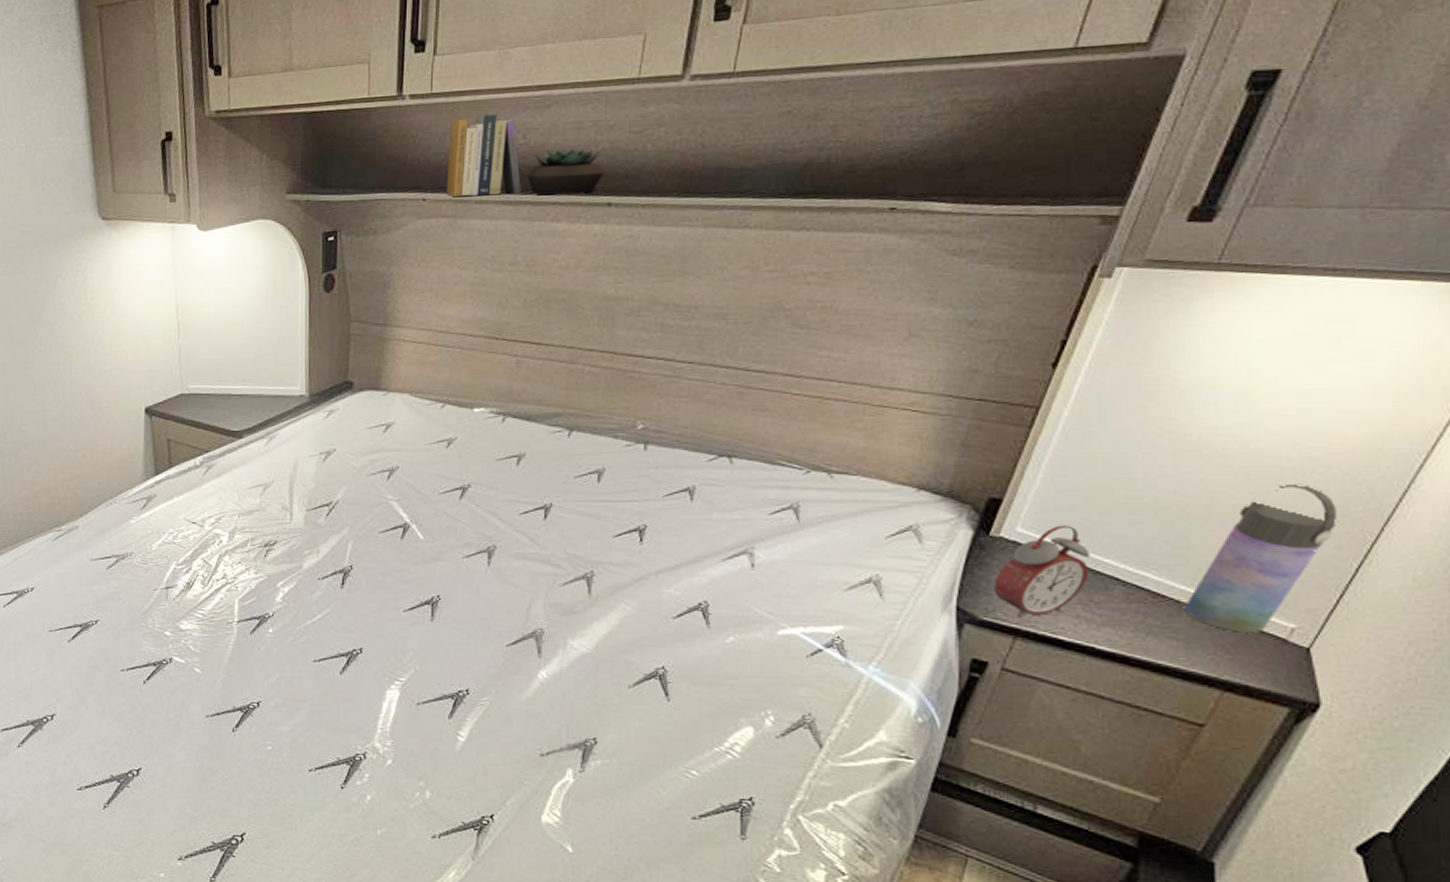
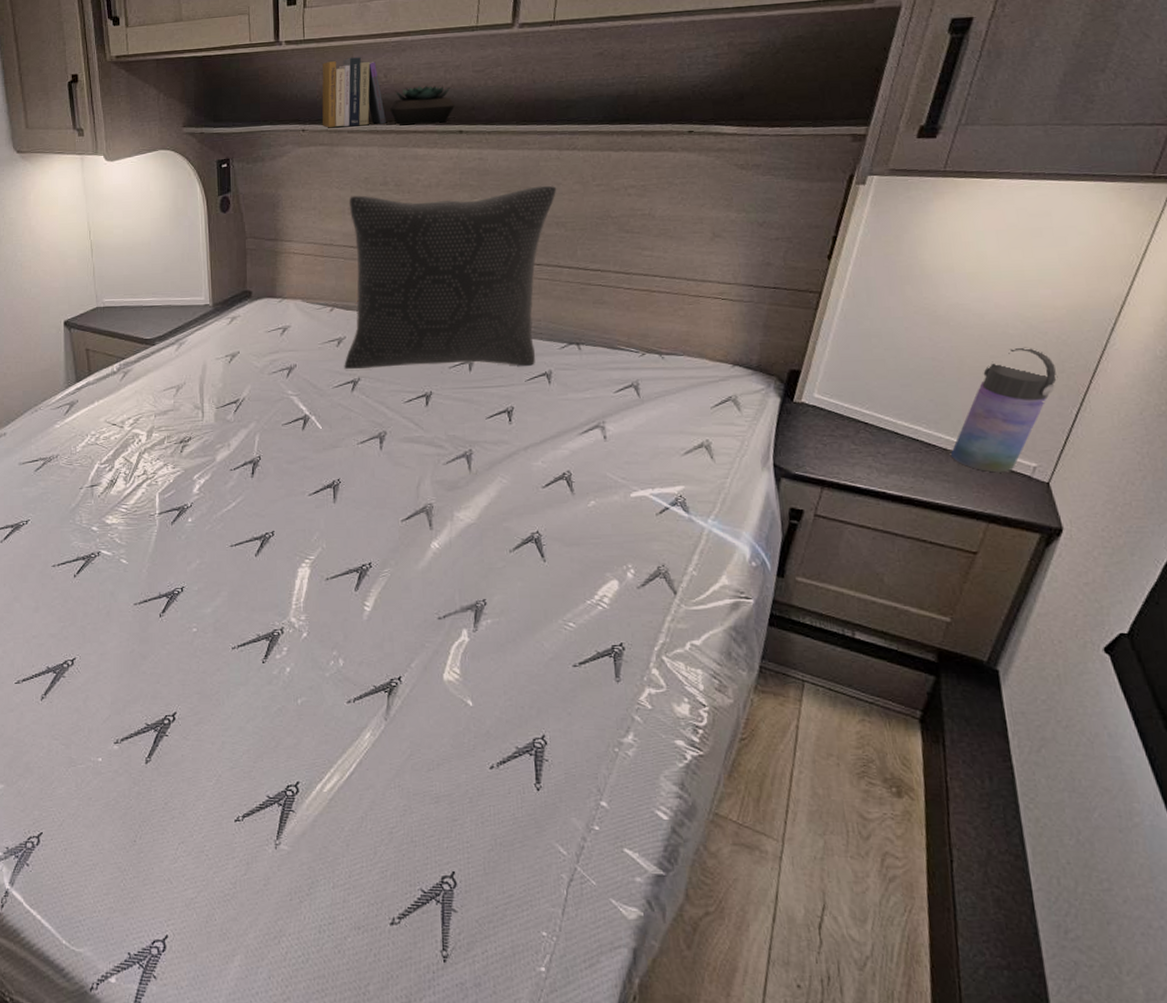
pillow: none [453,270,720,479] -> present [344,185,557,369]
alarm clock: present [994,525,1090,617] -> none [801,390,874,470]

